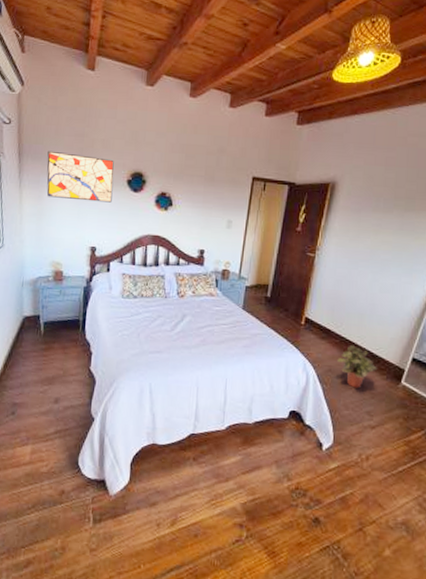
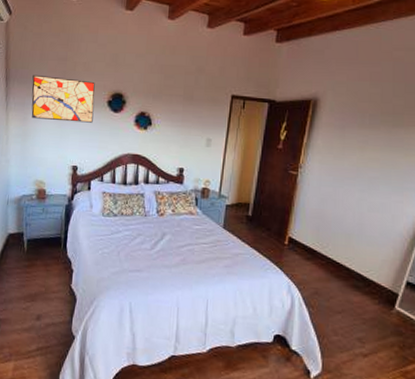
potted plant: present [337,345,377,389] -> none [324,267,368,313]

